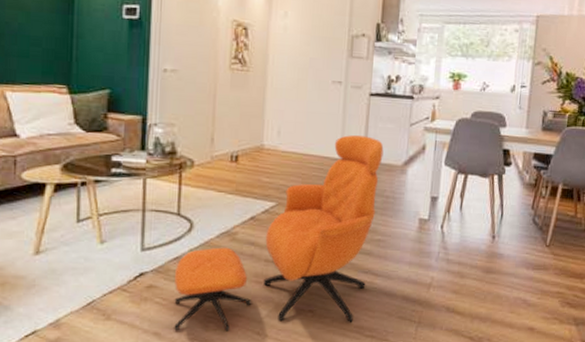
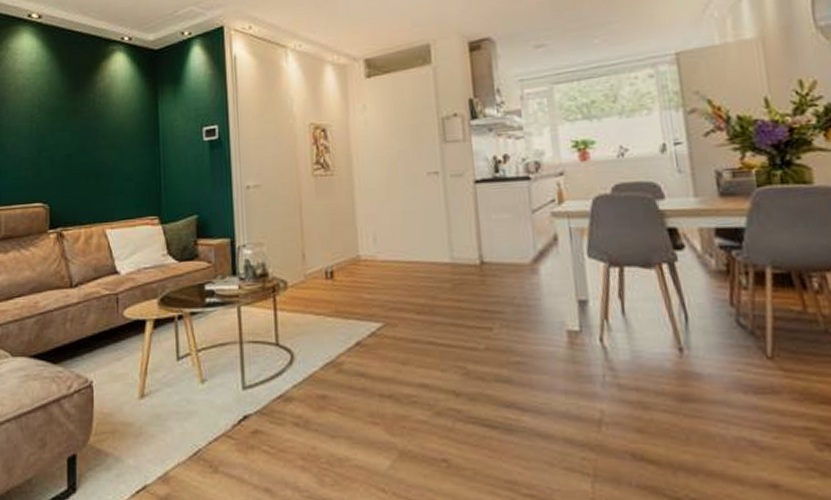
armchair: present [174,135,384,331] -> none [279,232,511,488]

